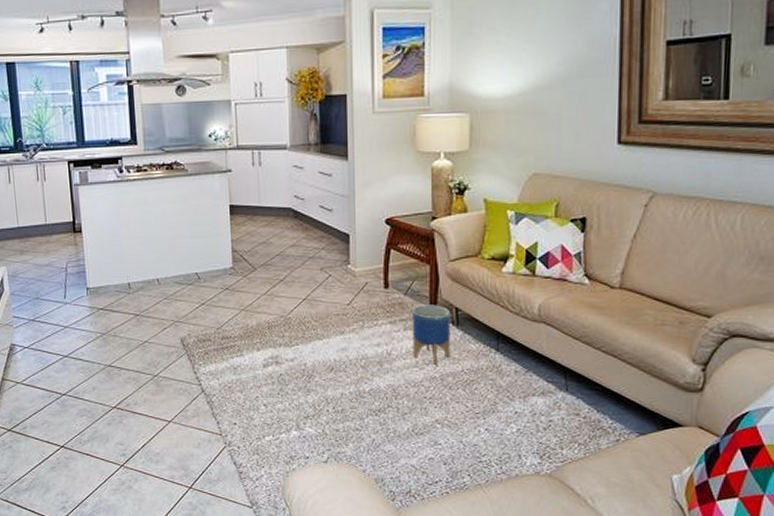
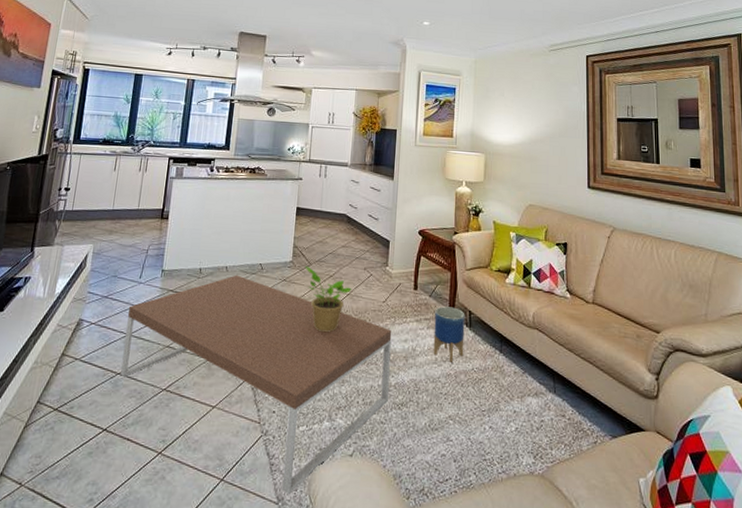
coffee table: none [60,287,362,500] -> present [120,275,392,495]
potted plant: none [248,270,308,342] -> present [304,265,352,333]

